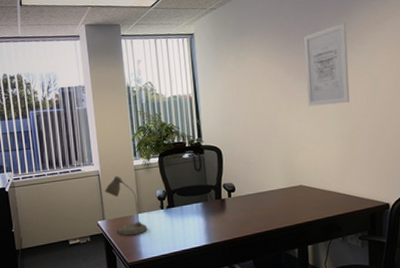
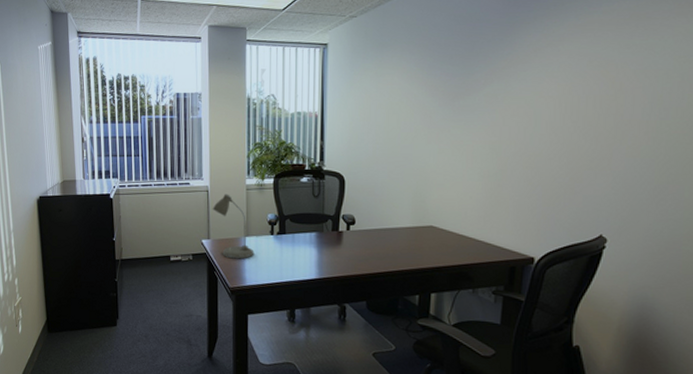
wall art: present [303,22,350,107] -> none [451,42,509,138]

